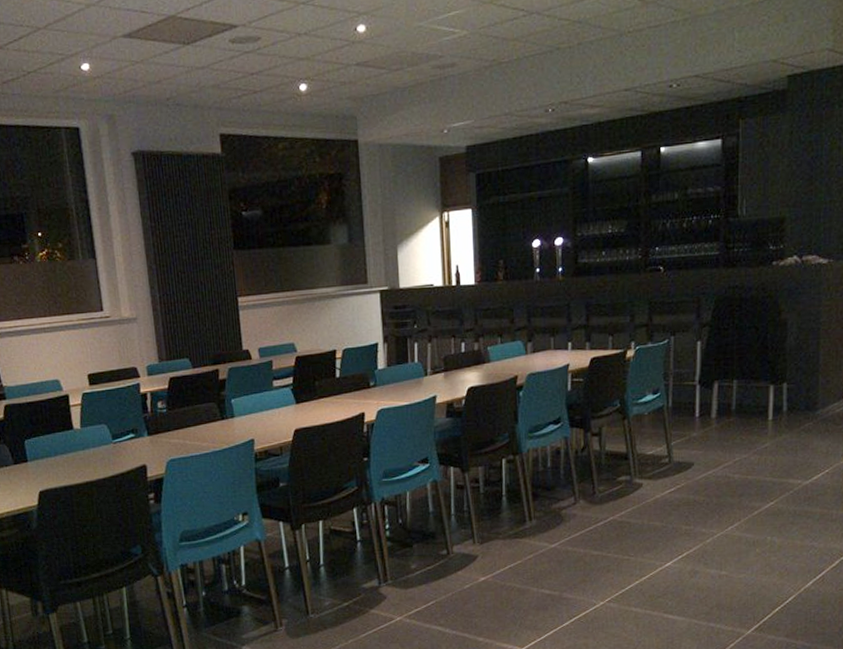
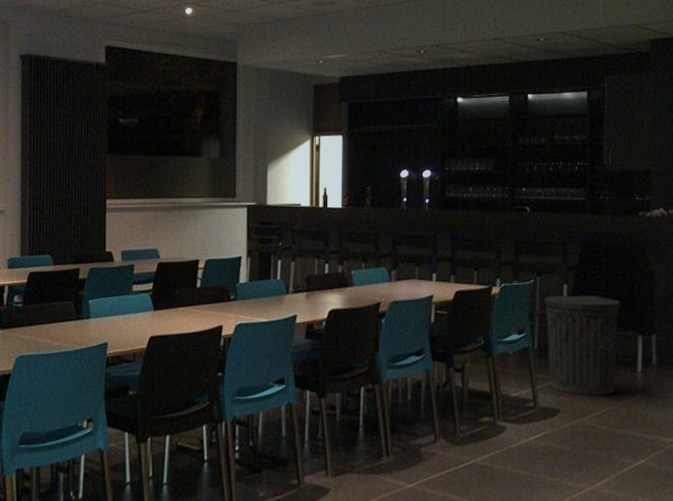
trash can: none [677,350,753,447] -> present [543,295,621,395]

